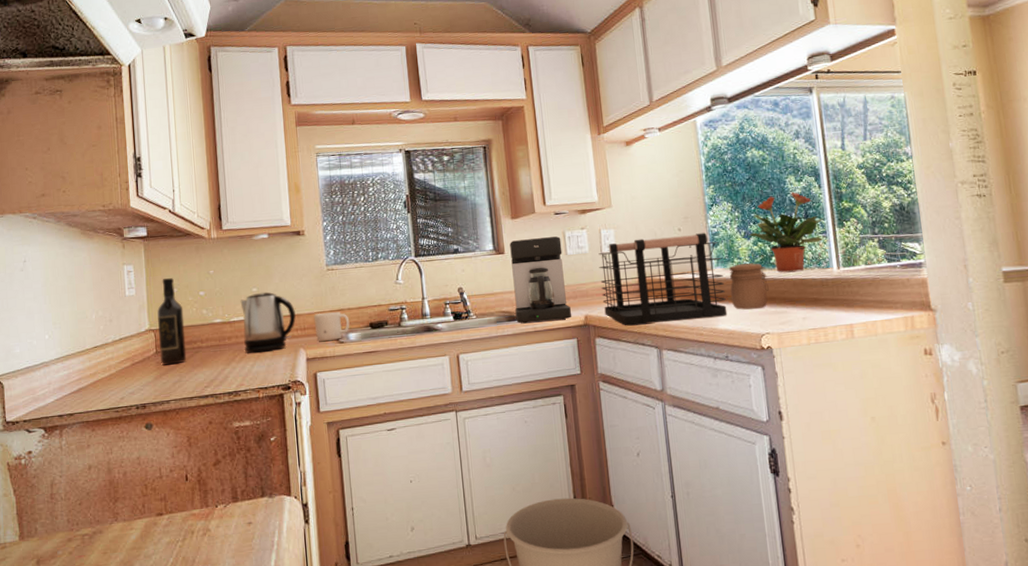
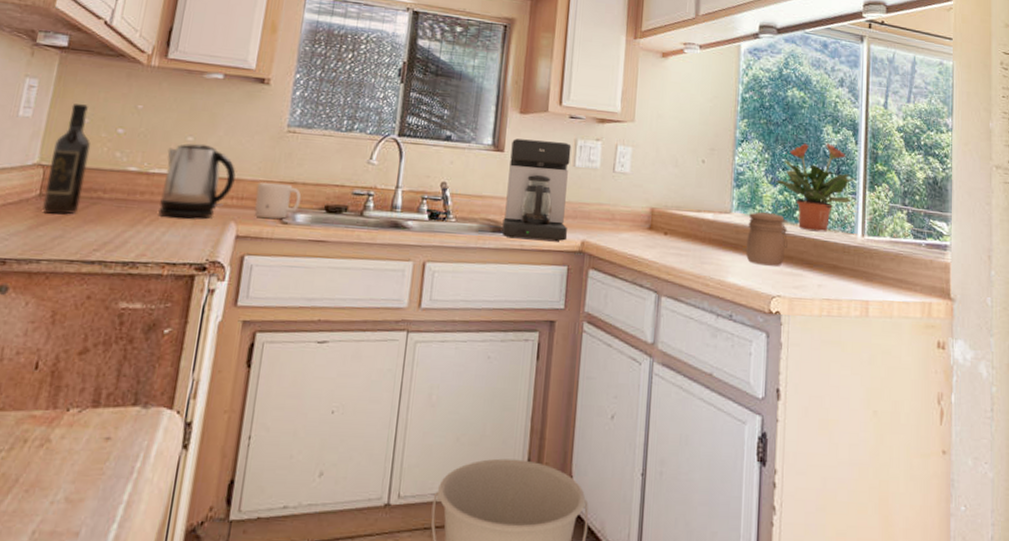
dish rack: present [598,233,728,326] -> none [604,163,742,269]

